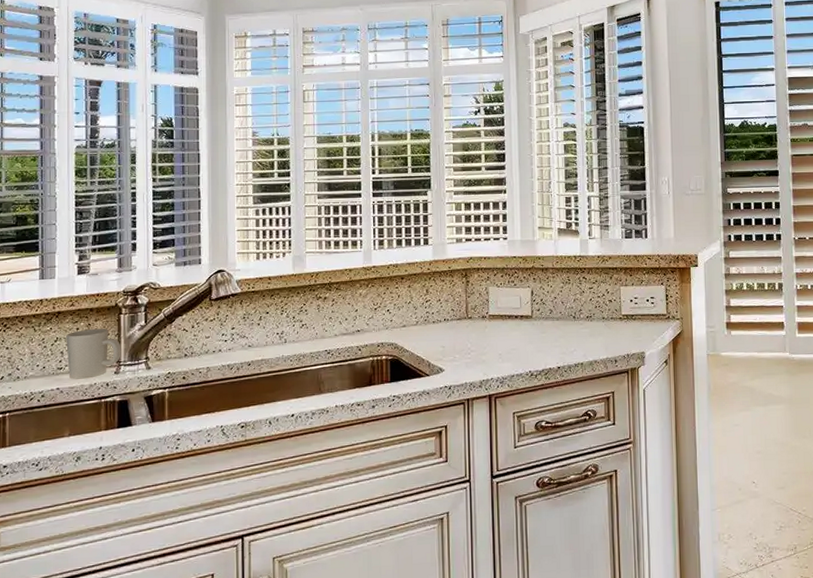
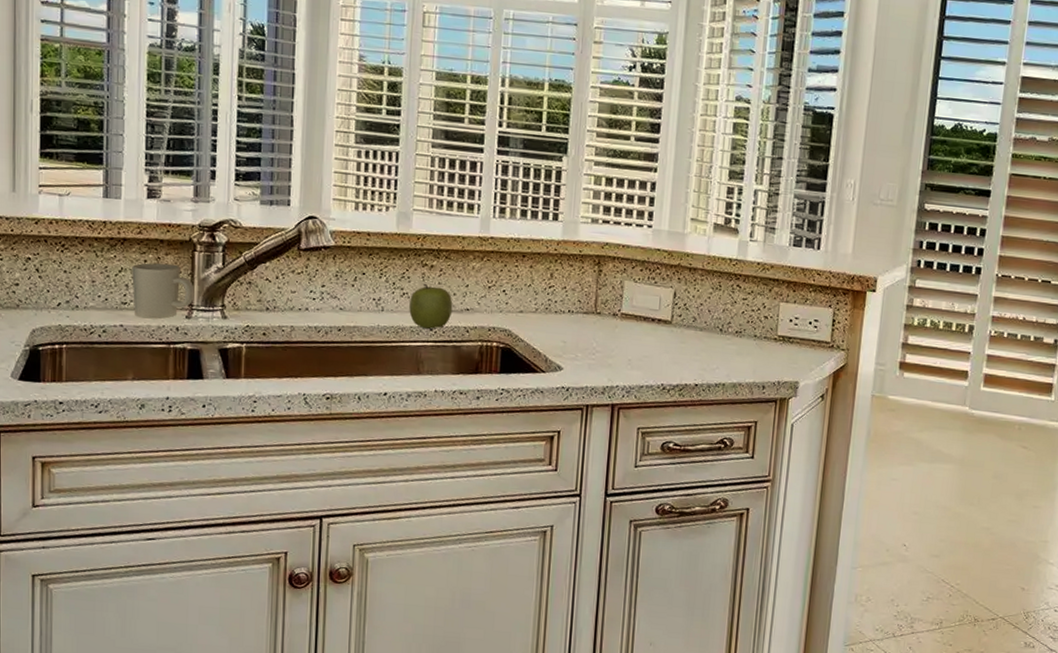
fruit: none [308,313,346,352] -> present [409,283,453,329]

